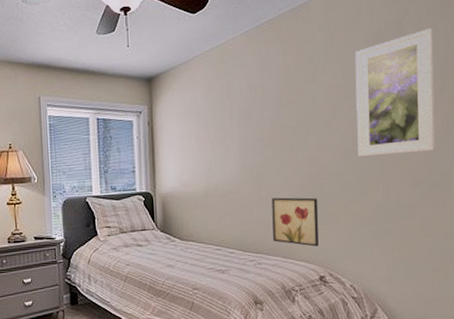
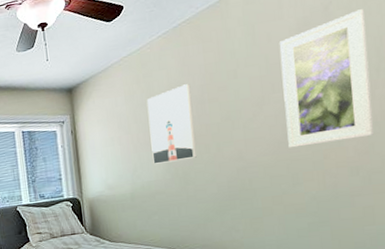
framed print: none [226,84,271,163] -> present [146,84,197,164]
wall art: present [271,197,319,247] -> none [199,192,252,241]

